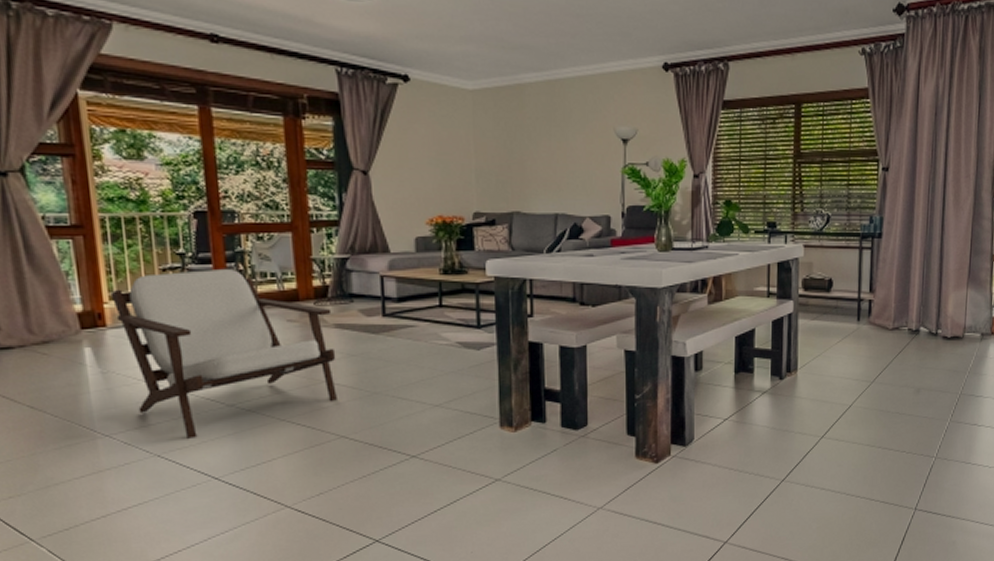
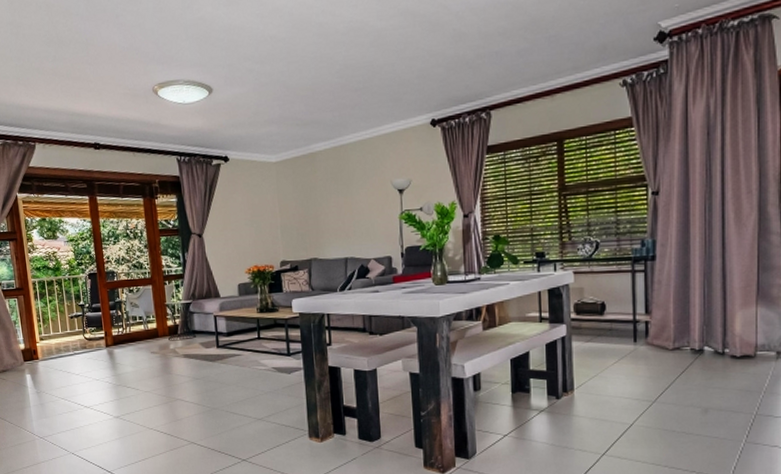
armchair: present [110,268,337,439] -> none [40,314,187,441]

